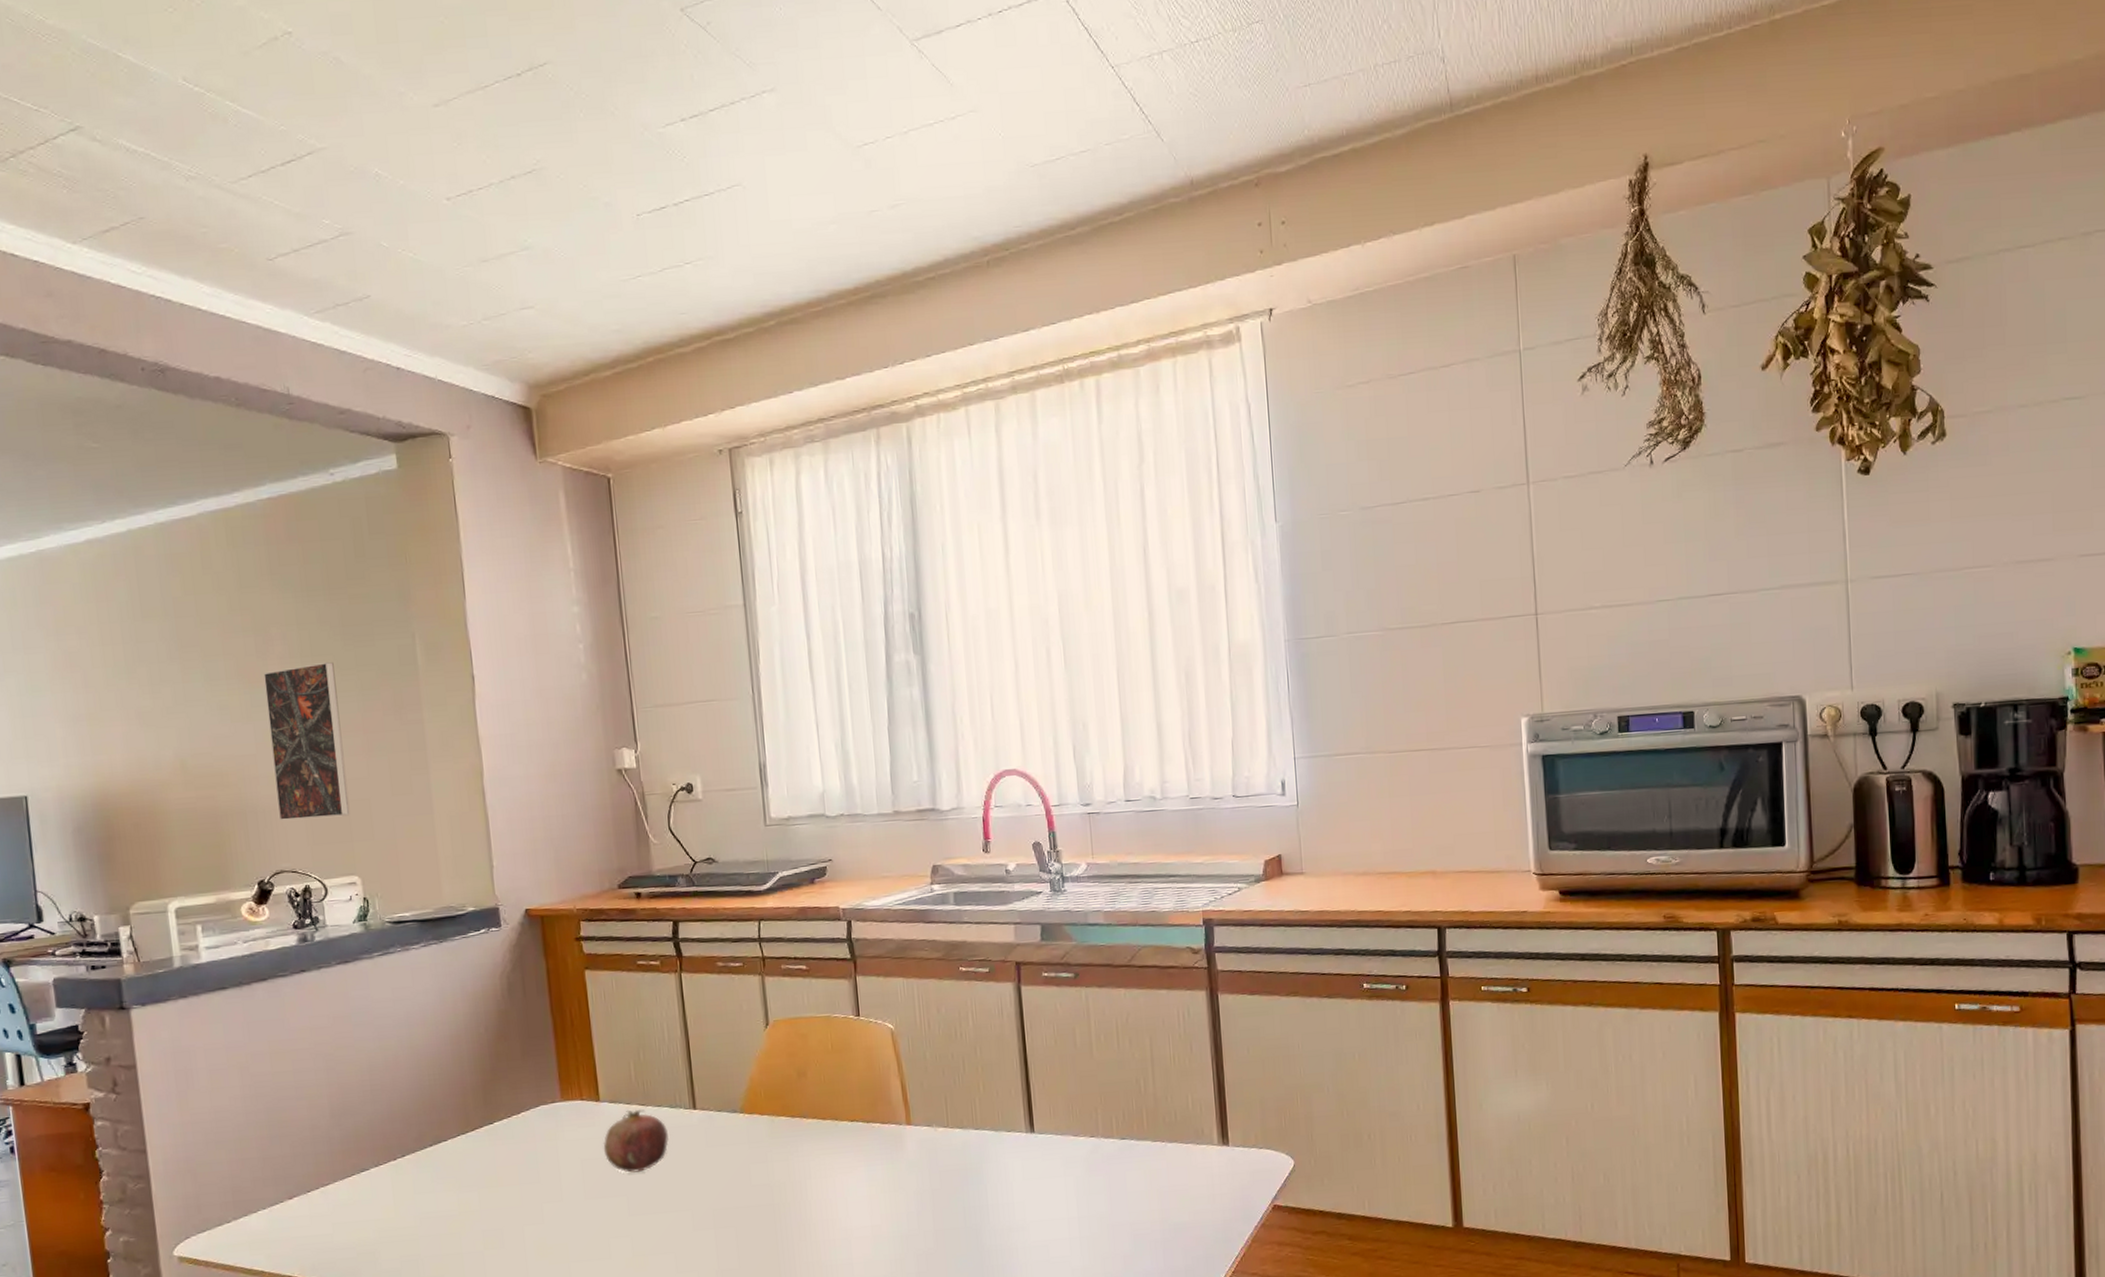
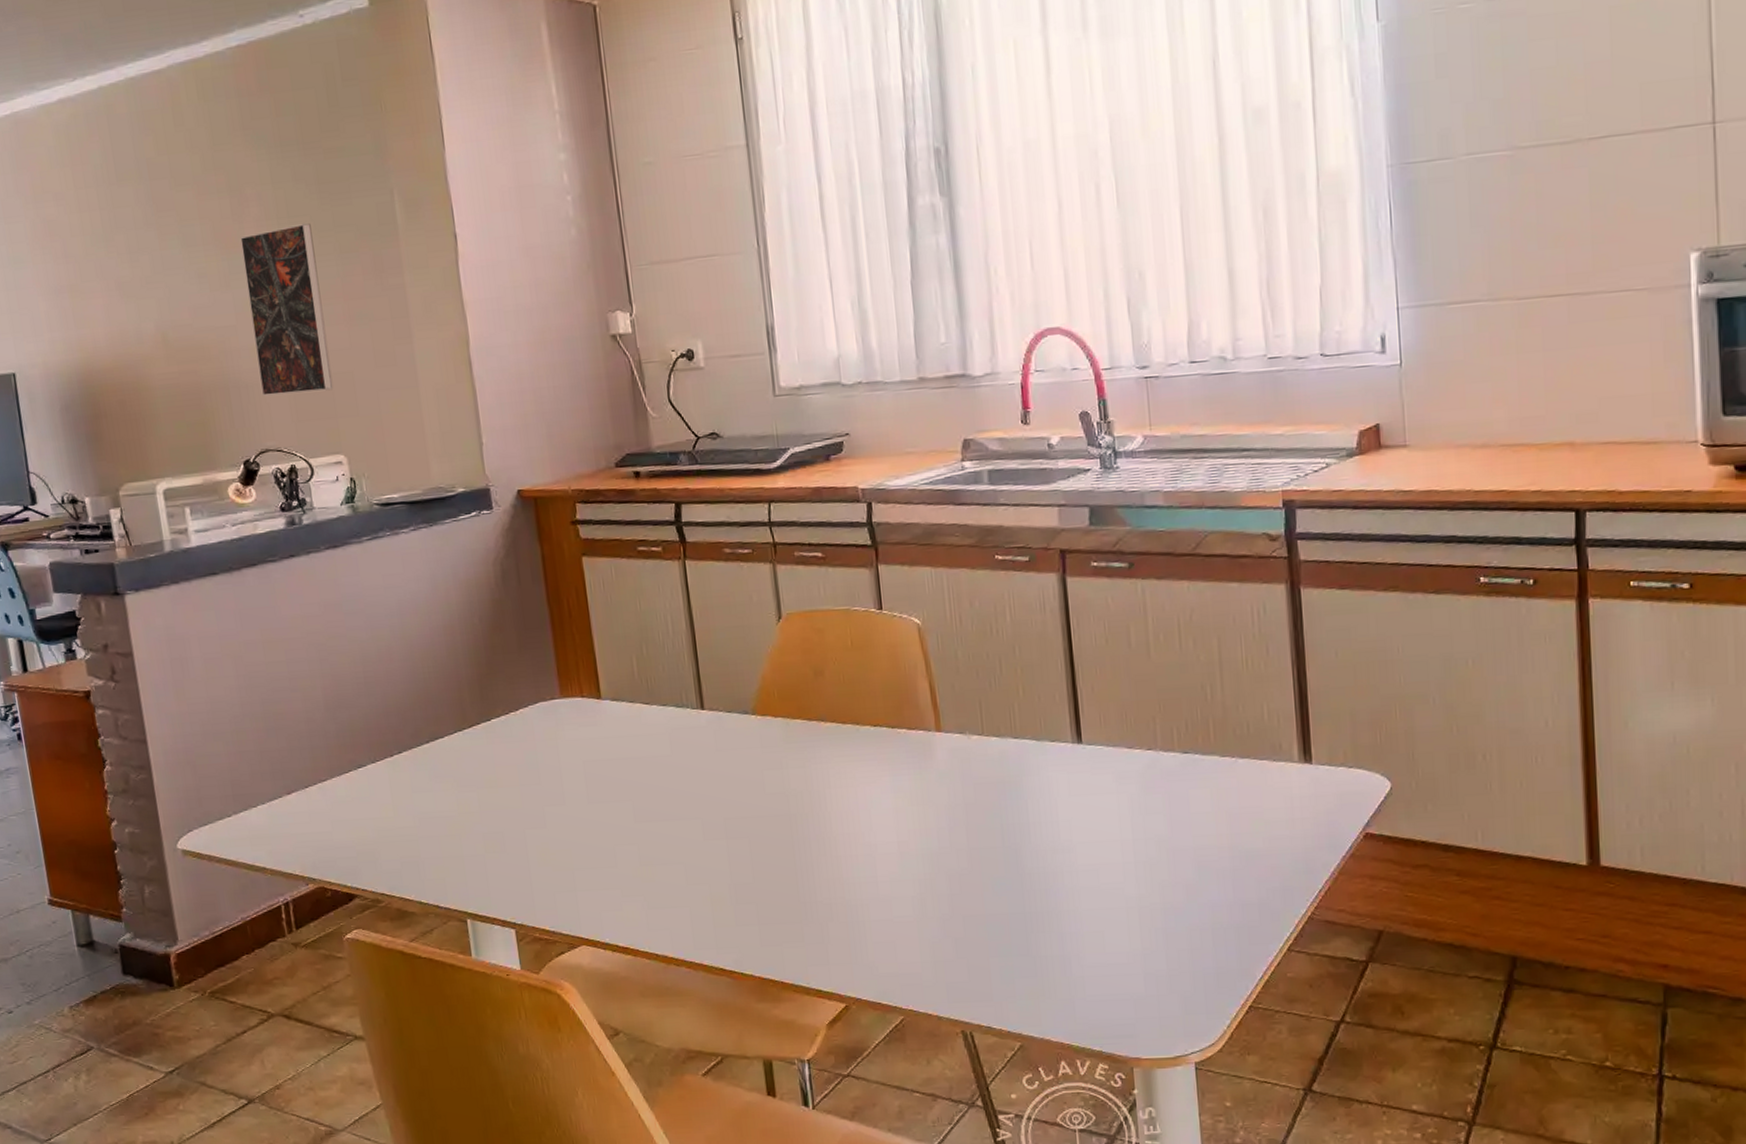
fruit: present [603,1109,669,1173] -> none [606,708,675,776]

